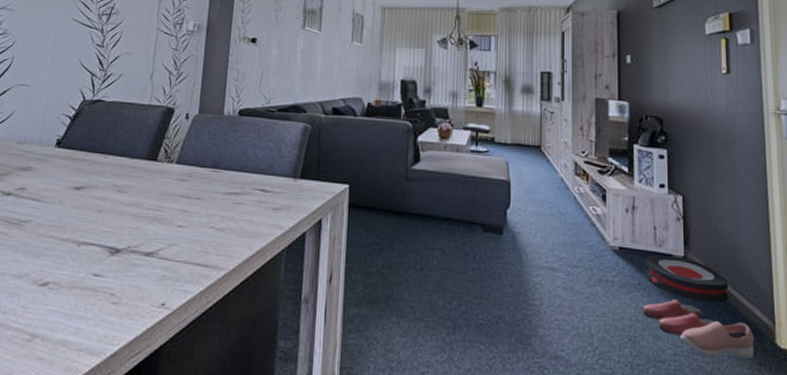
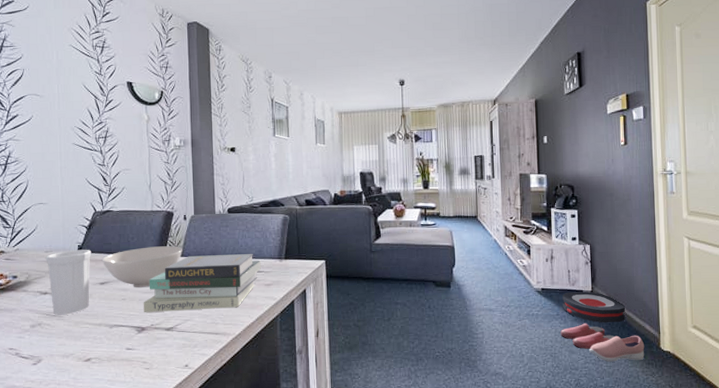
cup: none [13,143,72,224] -> present [45,249,92,315]
bowl: none [81,148,179,199] -> present [101,246,182,288]
books: none [121,164,271,234] -> present [143,254,261,312]

